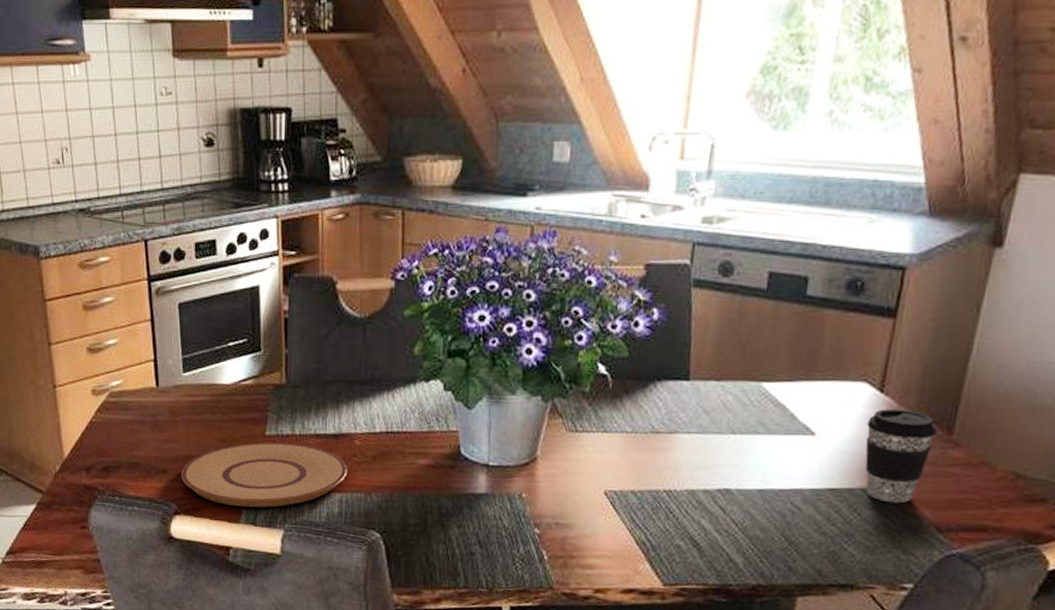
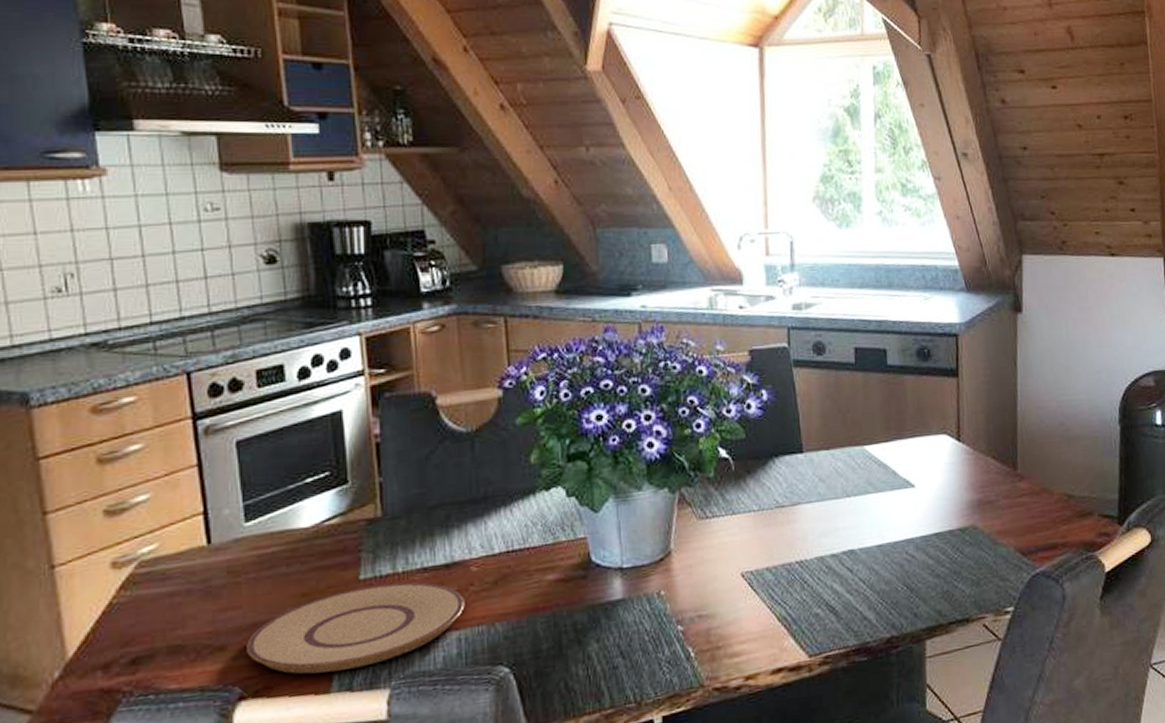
coffee cup: present [865,409,938,504] -> none [953,453,1007,537]

